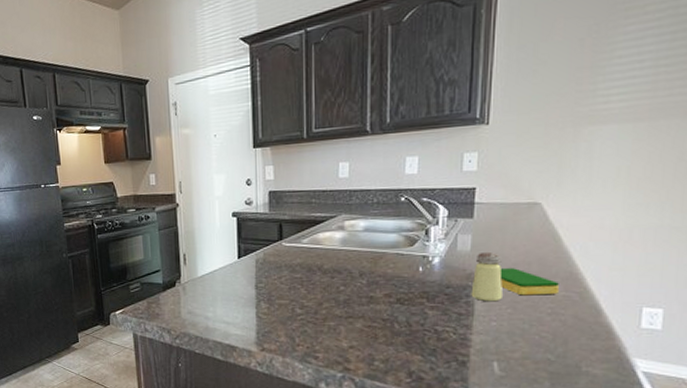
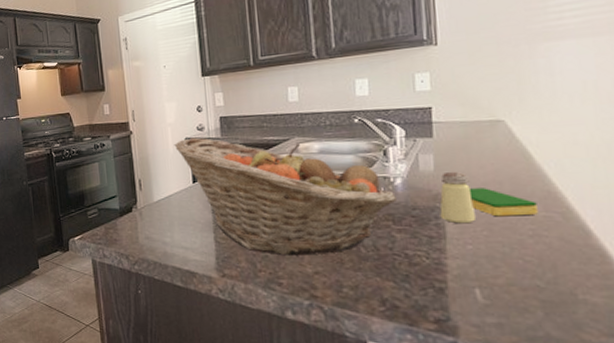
fruit basket: none [221,212,433,331] -> present [174,137,397,256]

